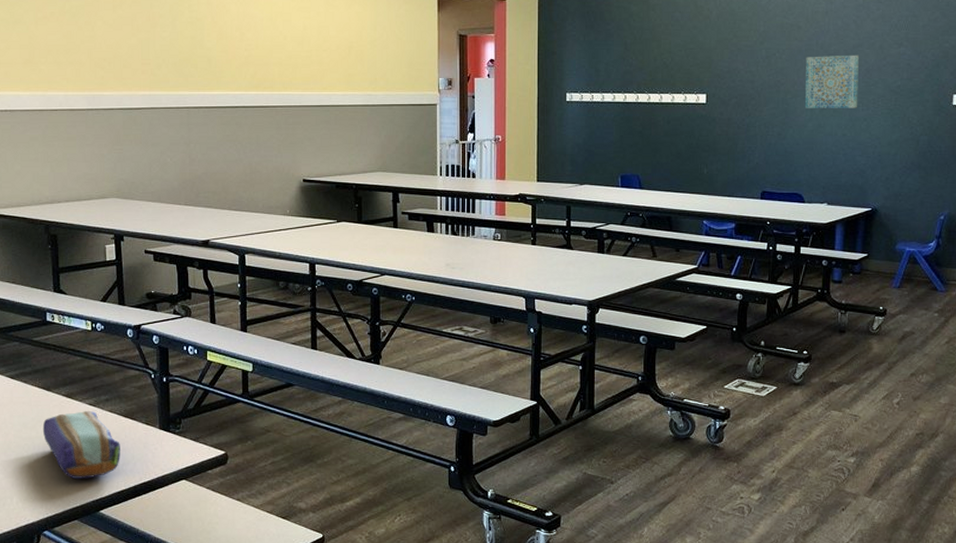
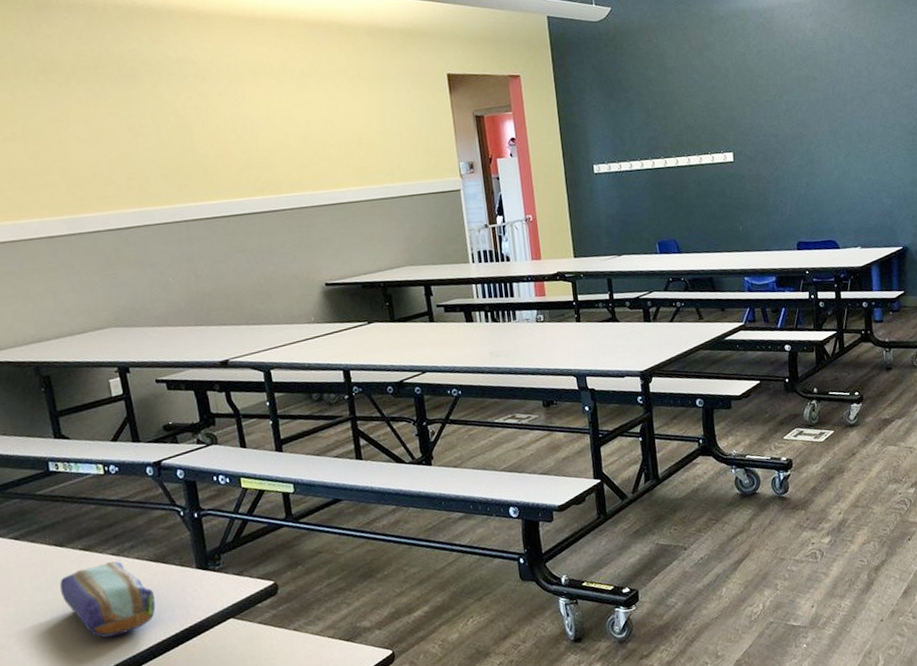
wall art: present [804,55,860,108] -> none [824,100,879,157]

